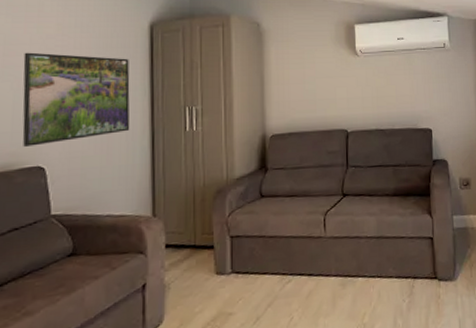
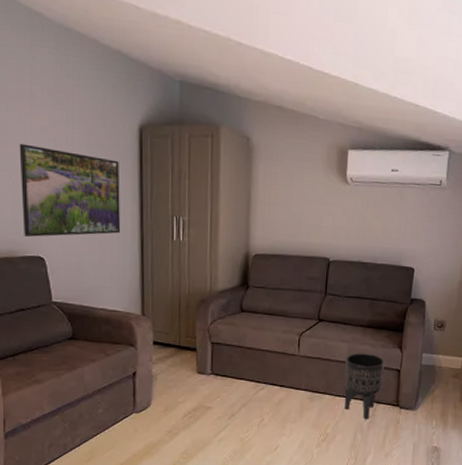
planter: none [375,224,417,300] -> present [344,353,385,419]

